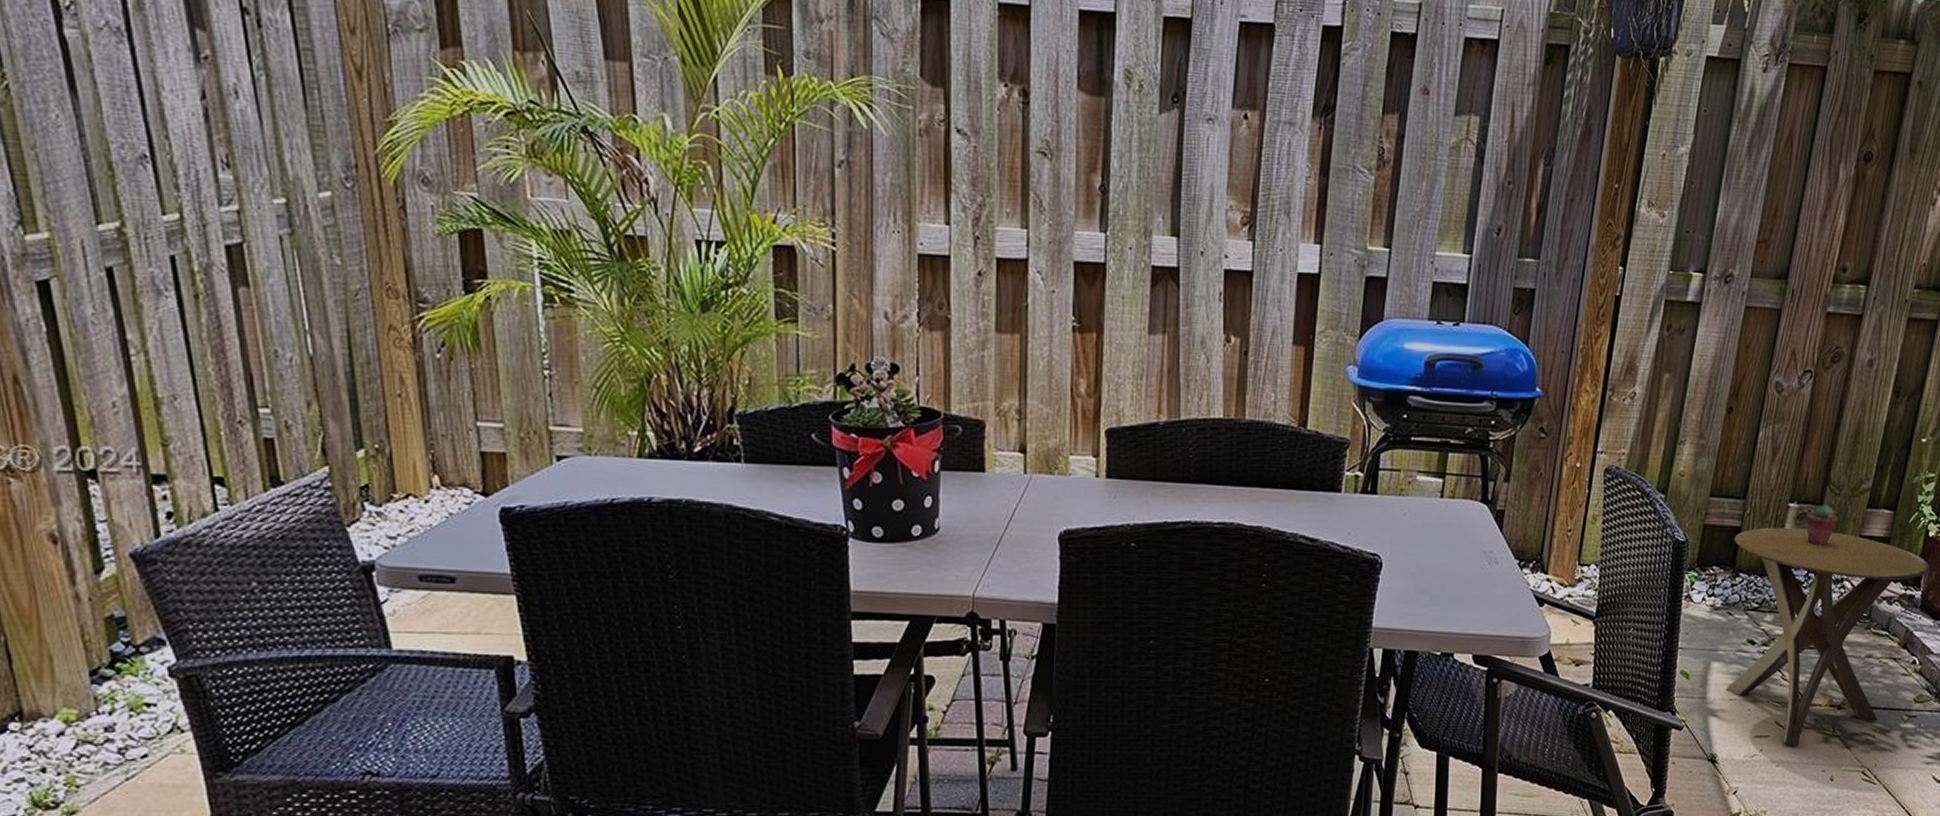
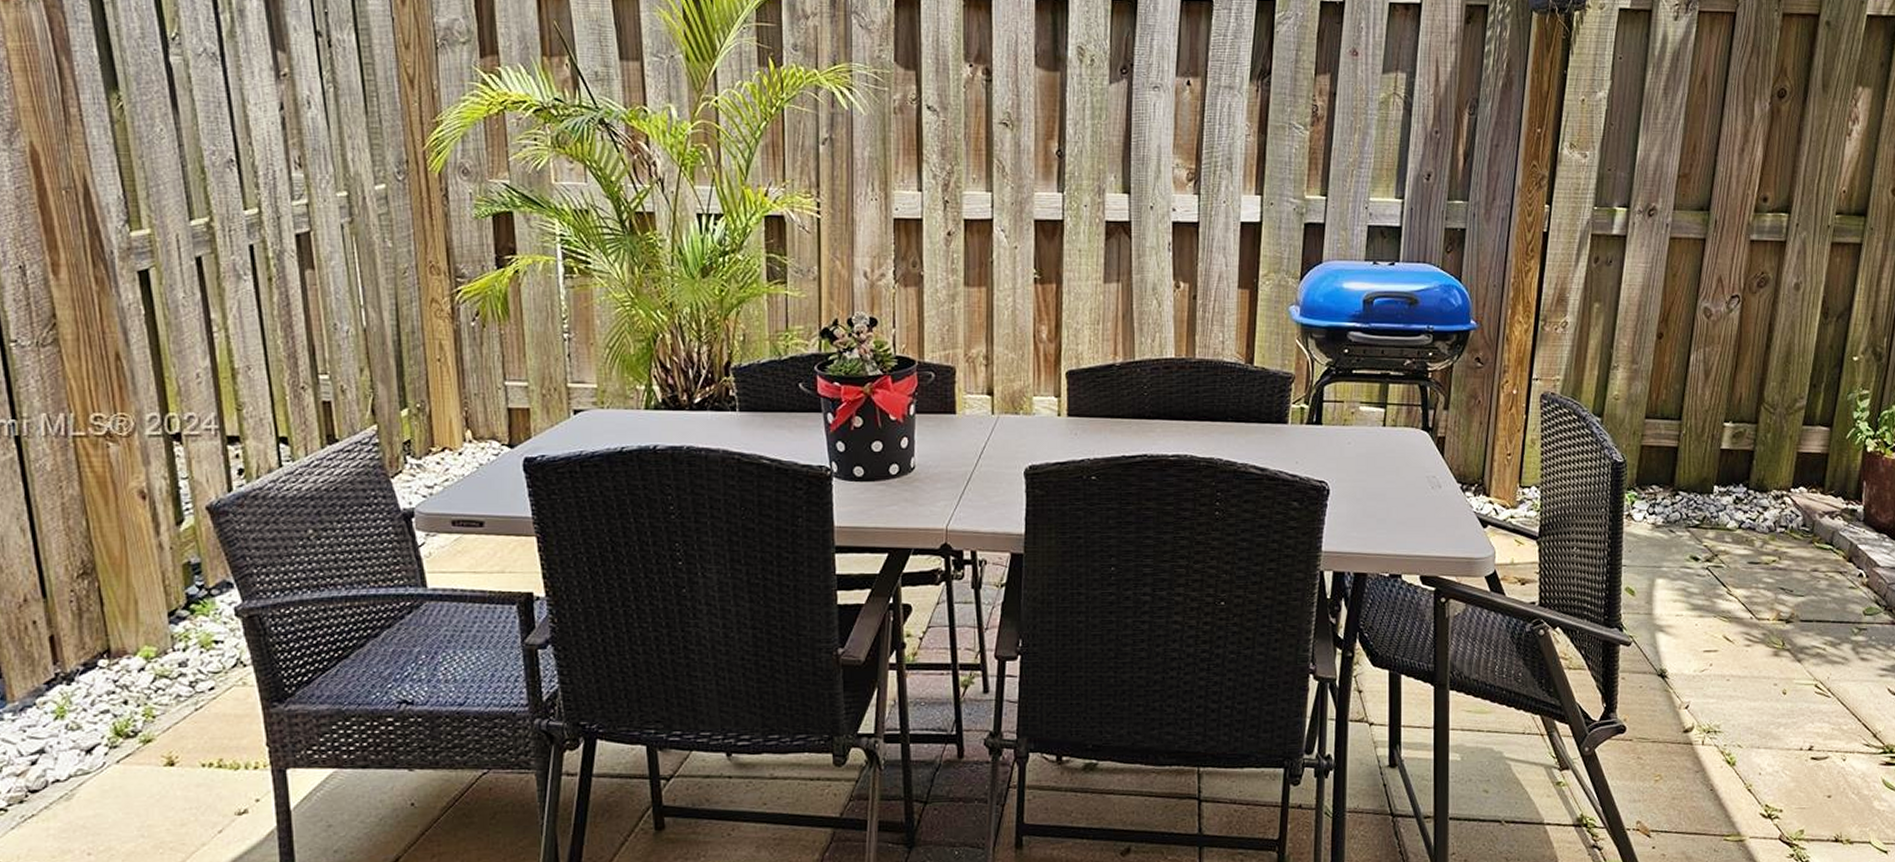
side table: present [1726,527,1930,746] -> none [1672,446,1870,660]
potted succulent: present [1806,505,1839,546] -> none [1742,423,1775,463]

